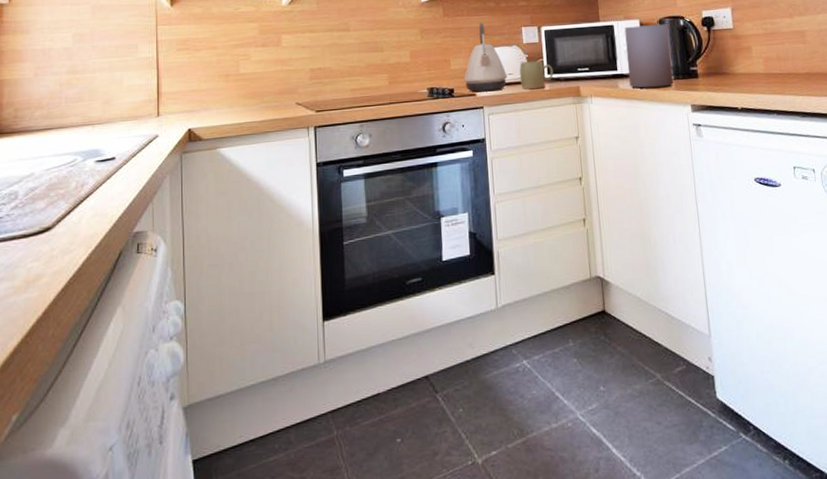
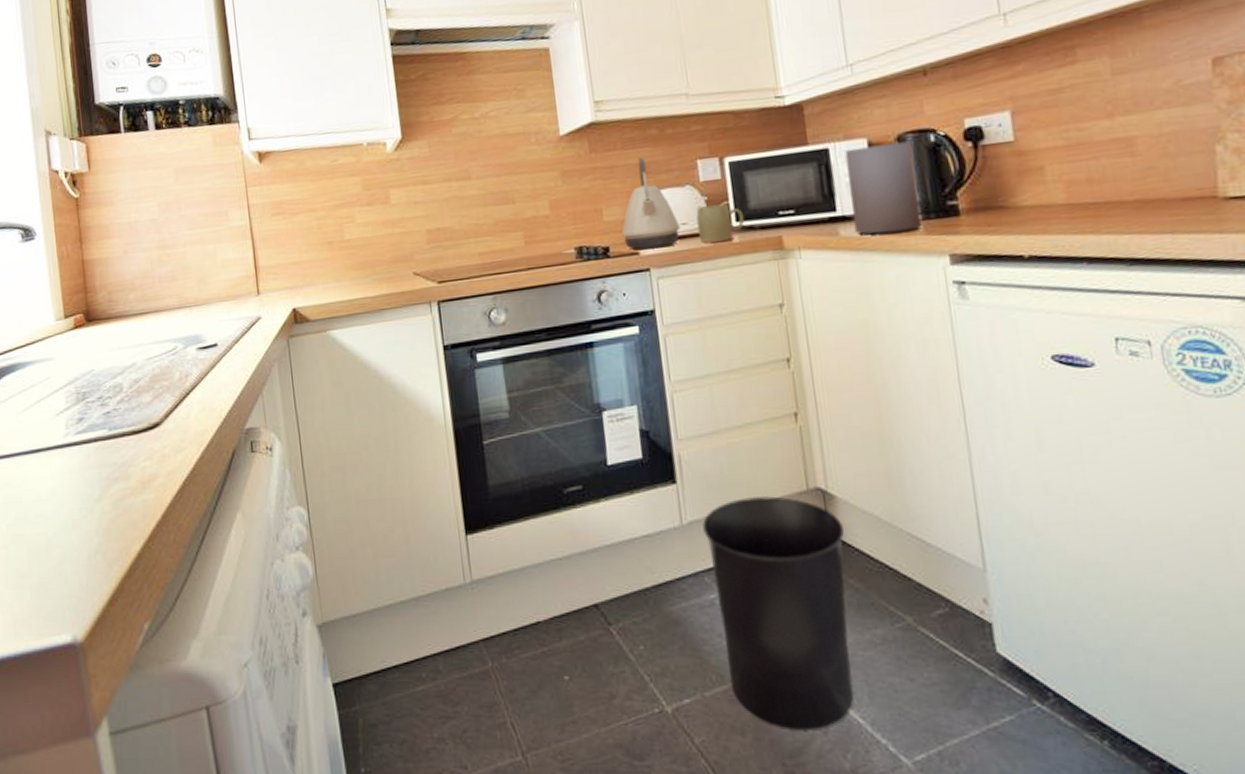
waste bin: none [513,283,618,471] -> present [702,495,854,731]

